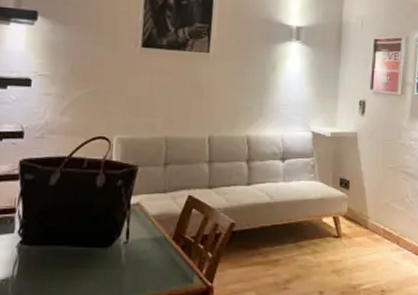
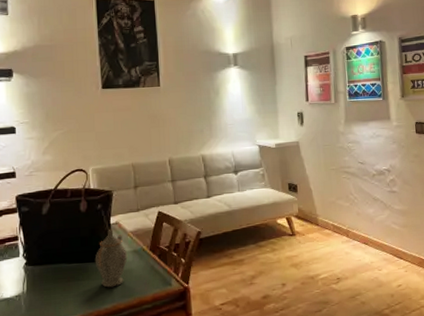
teapot: none [105,210,146,279] -> present [94,228,128,288]

